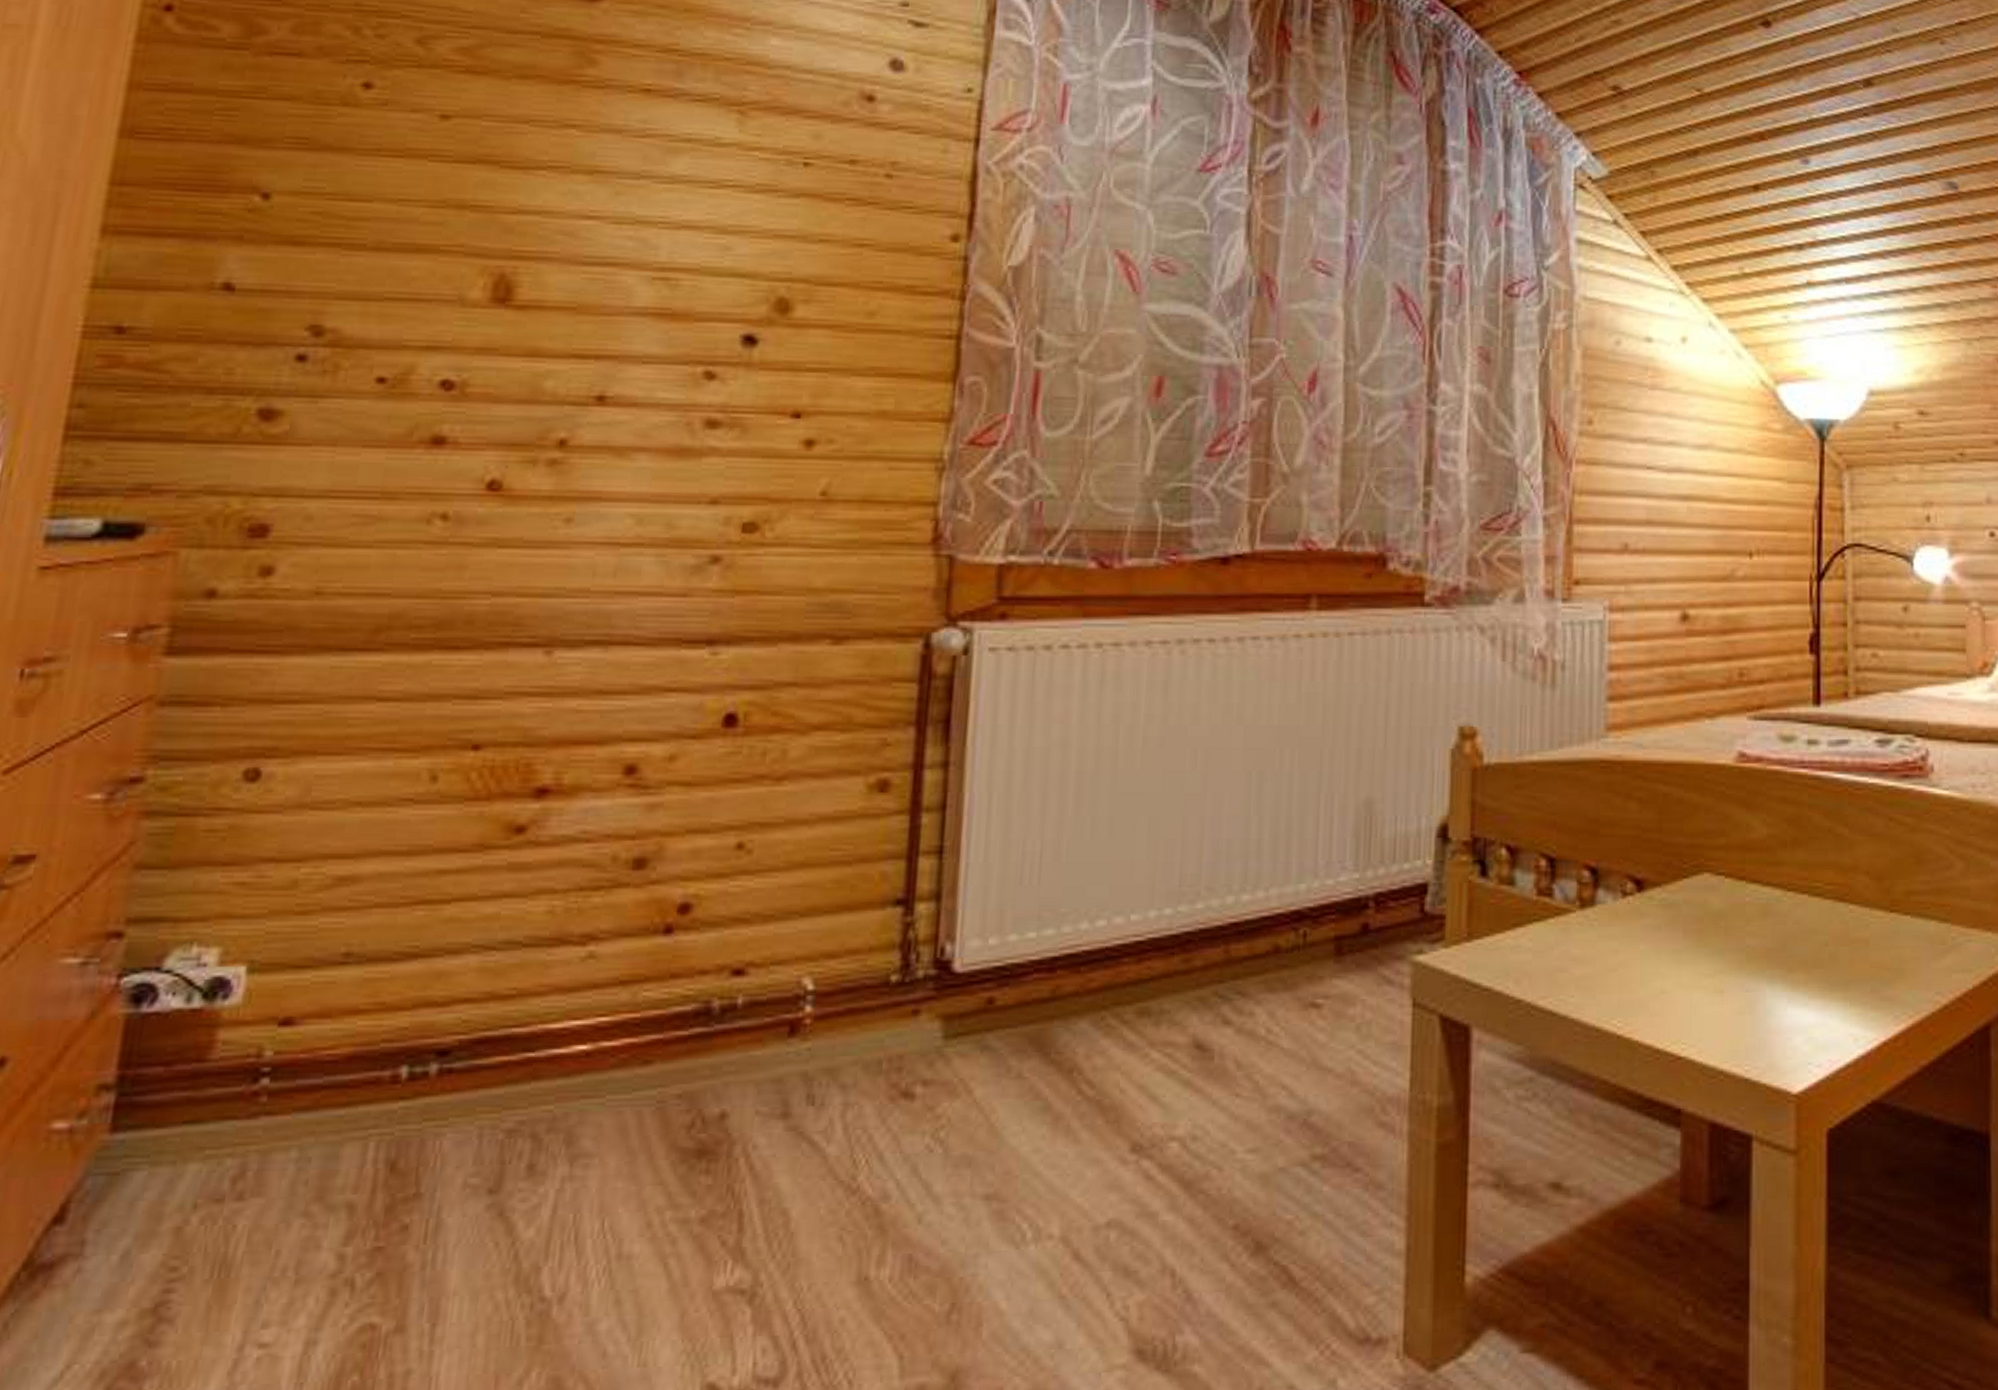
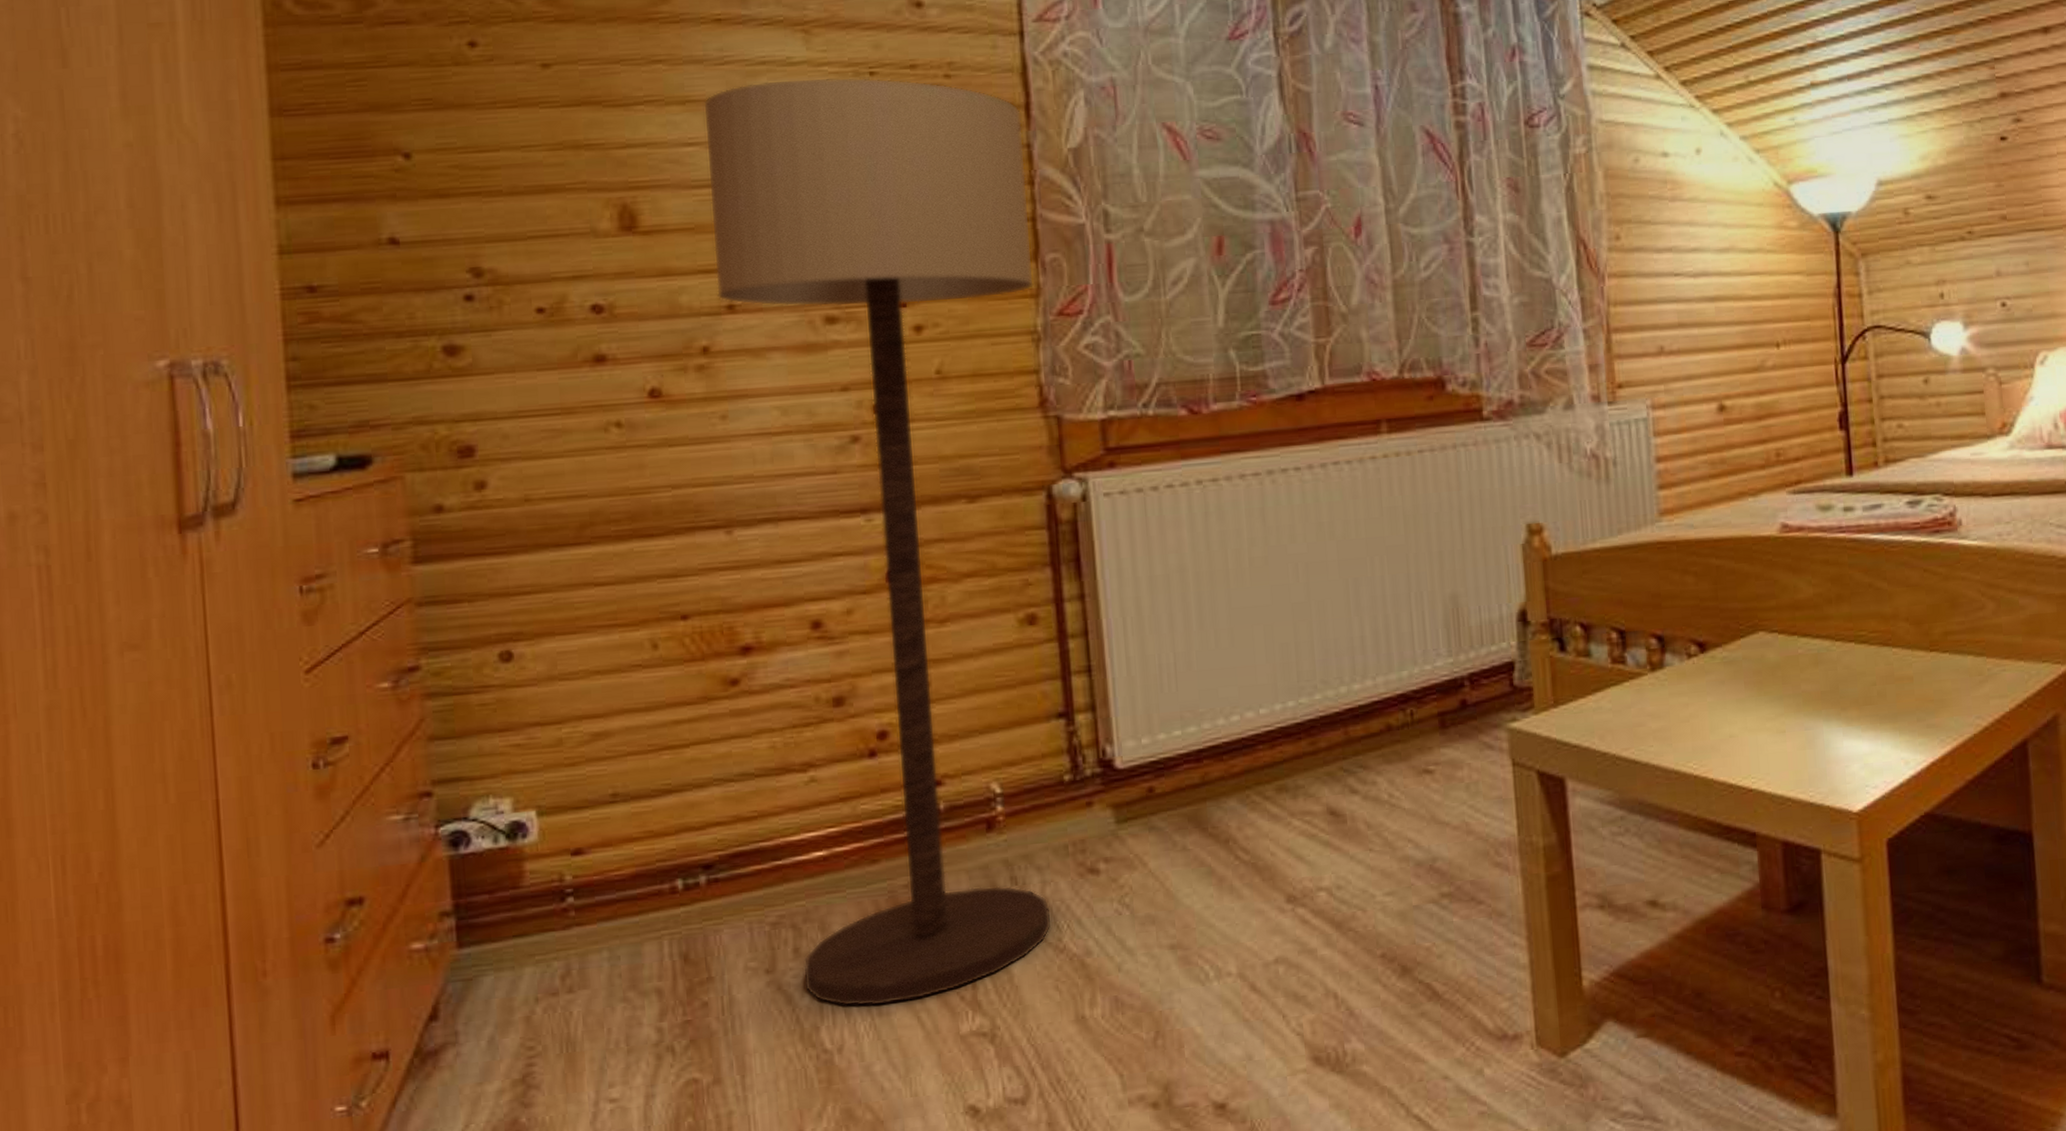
floor lamp: none [531,160,963,1245] -> present [703,77,1053,1007]

